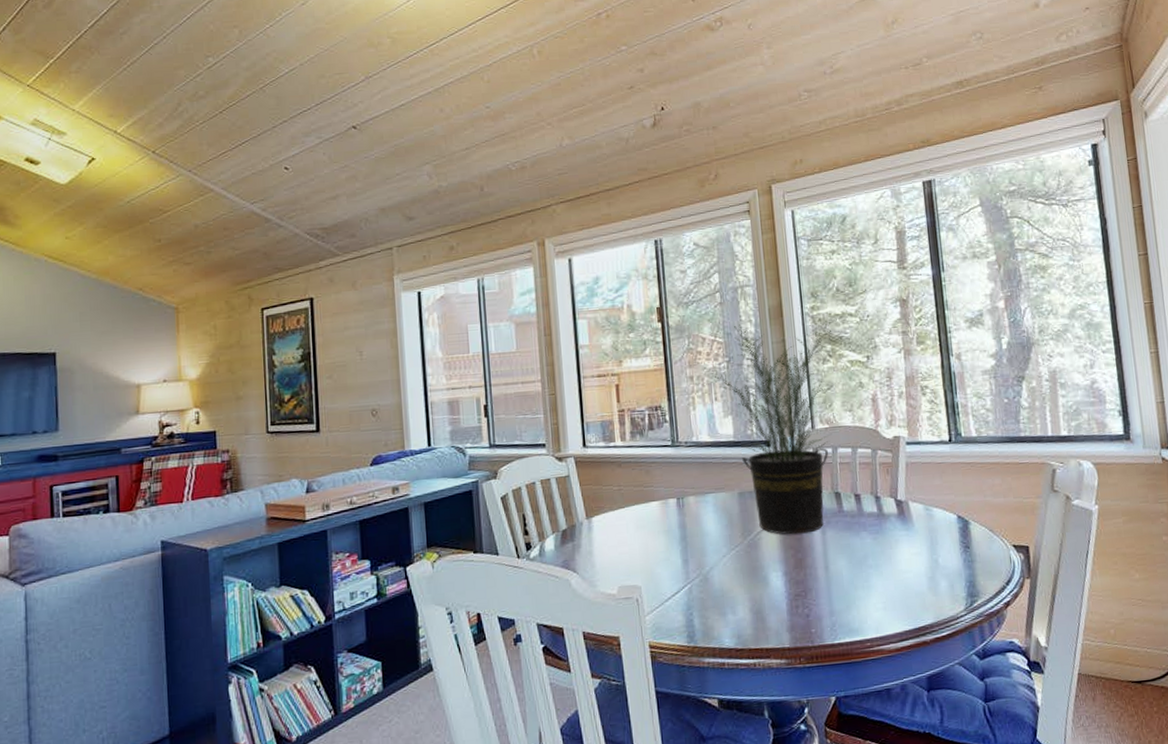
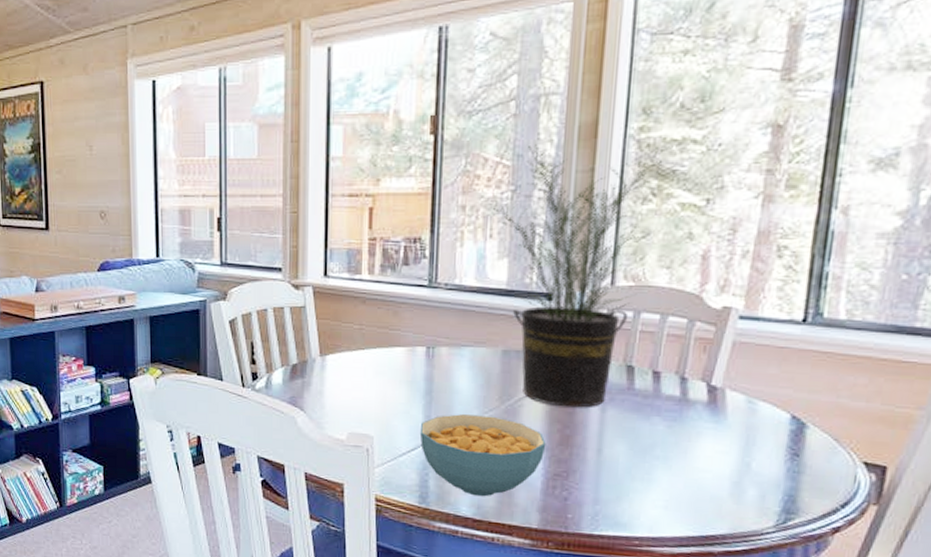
cereal bowl: none [680,551,785,627] -> present [419,414,546,497]

